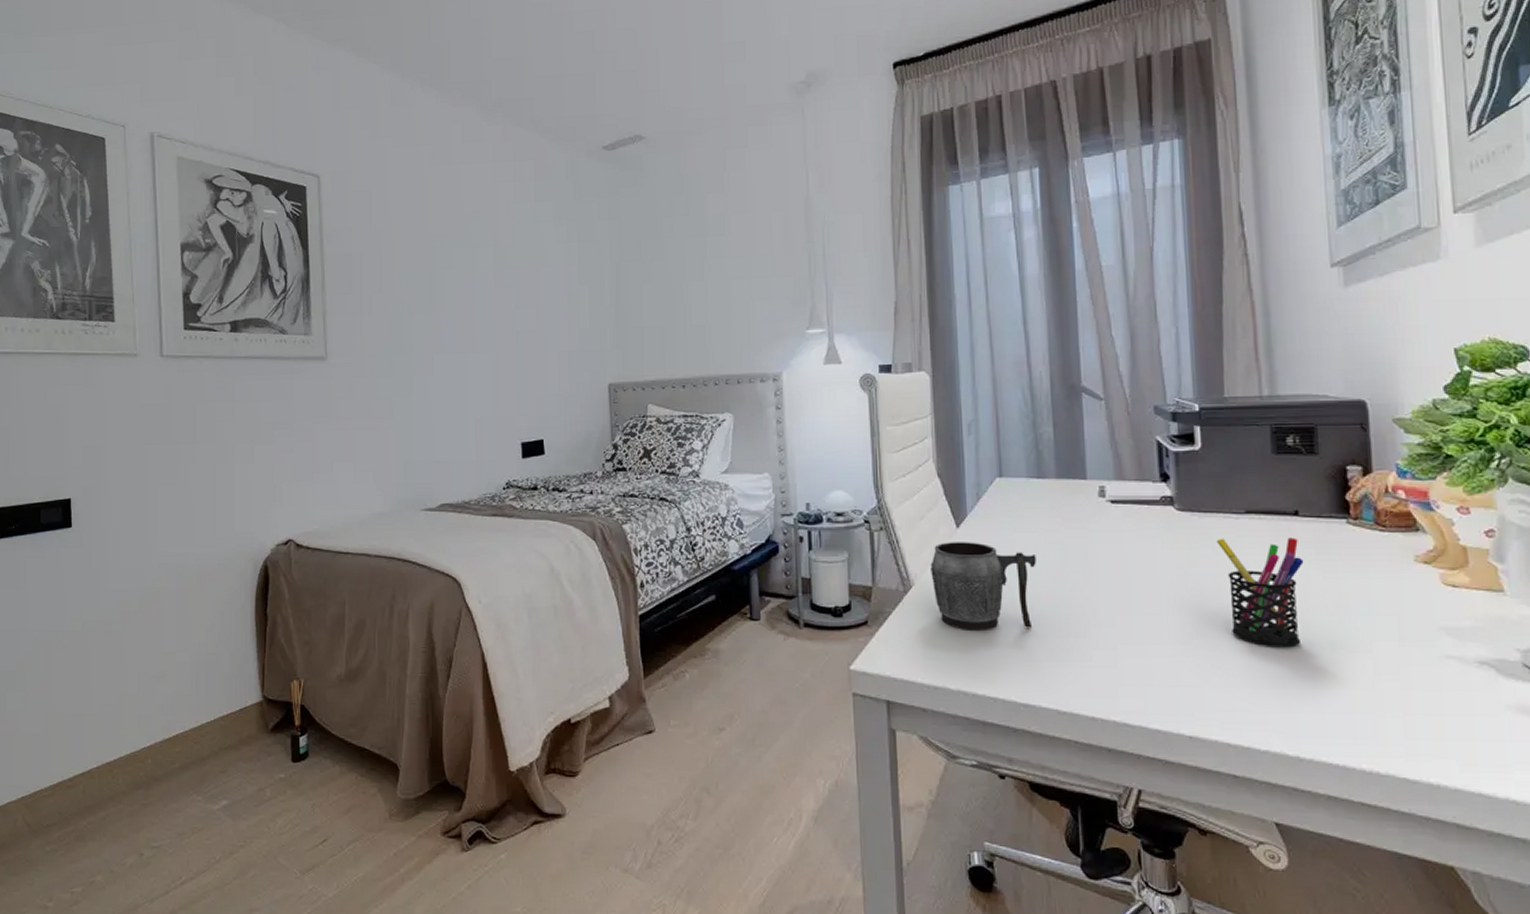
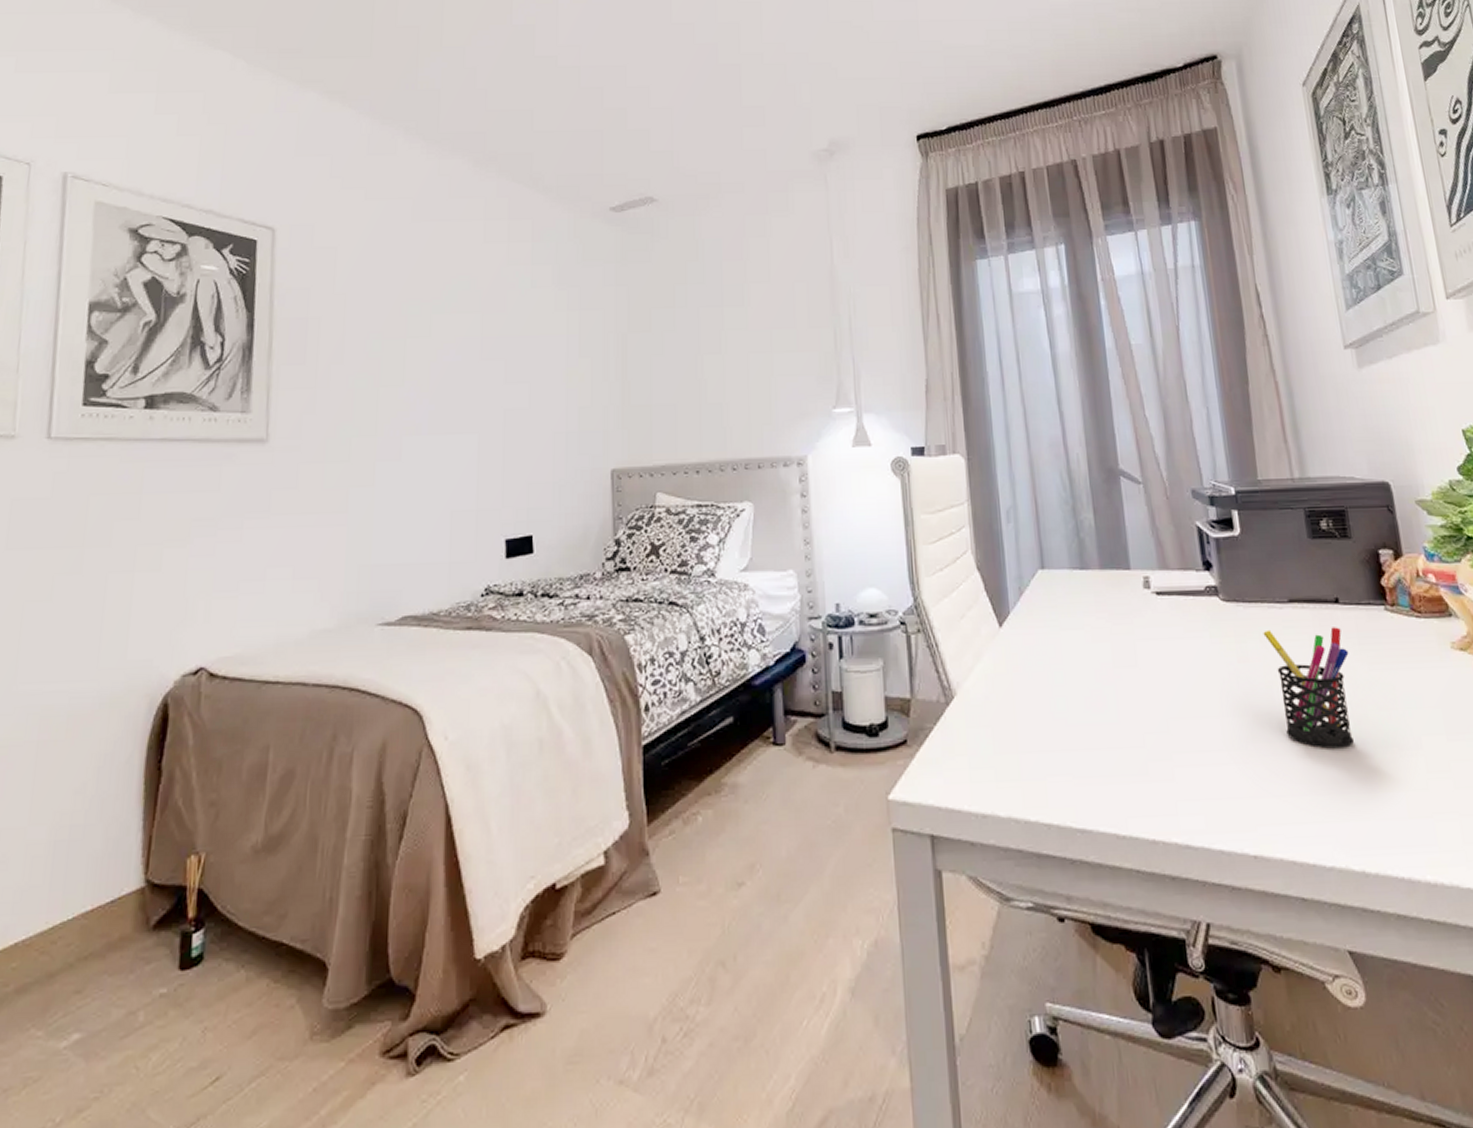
mug: present [930,542,1036,630] -> none [973,642,1085,746]

